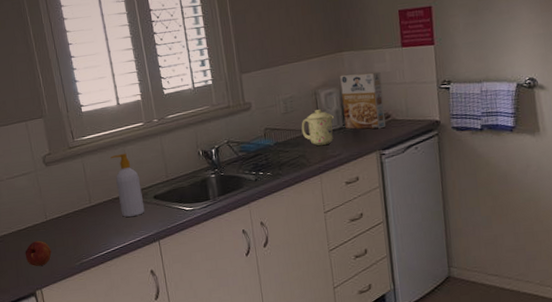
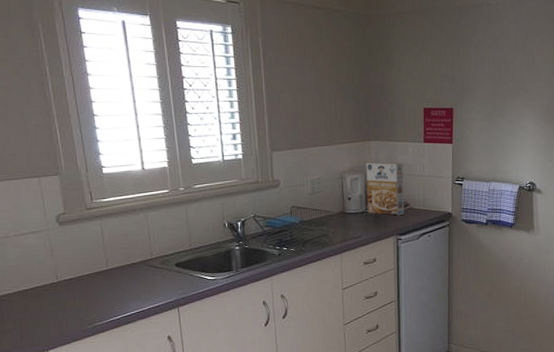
fruit: present [25,240,52,266] -> none [31,301,61,327]
soap bottle: present [110,153,145,217] -> none [131,219,165,282]
mug: present [301,109,335,146] -> none [326,193,358,227]

